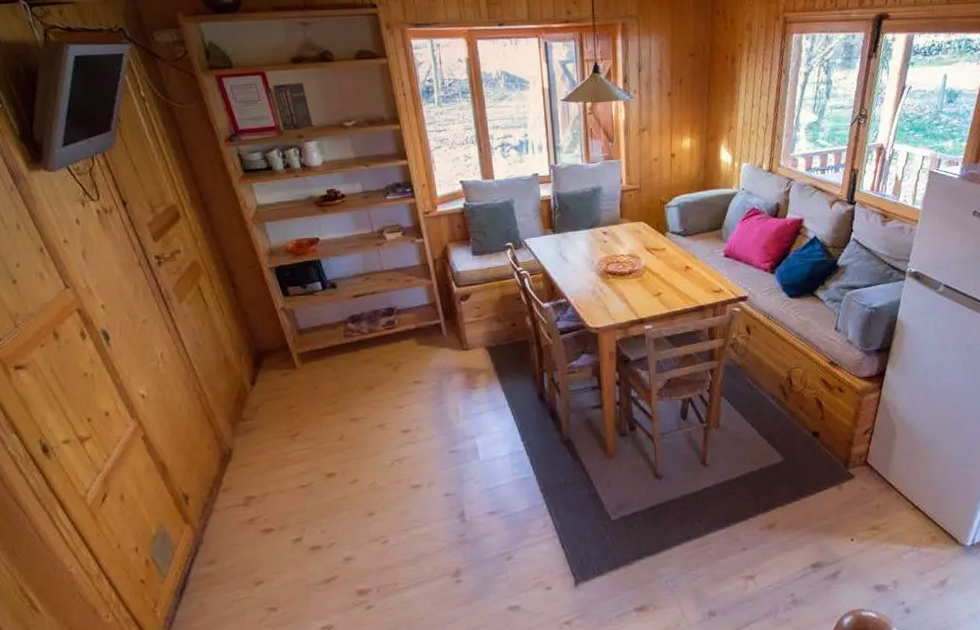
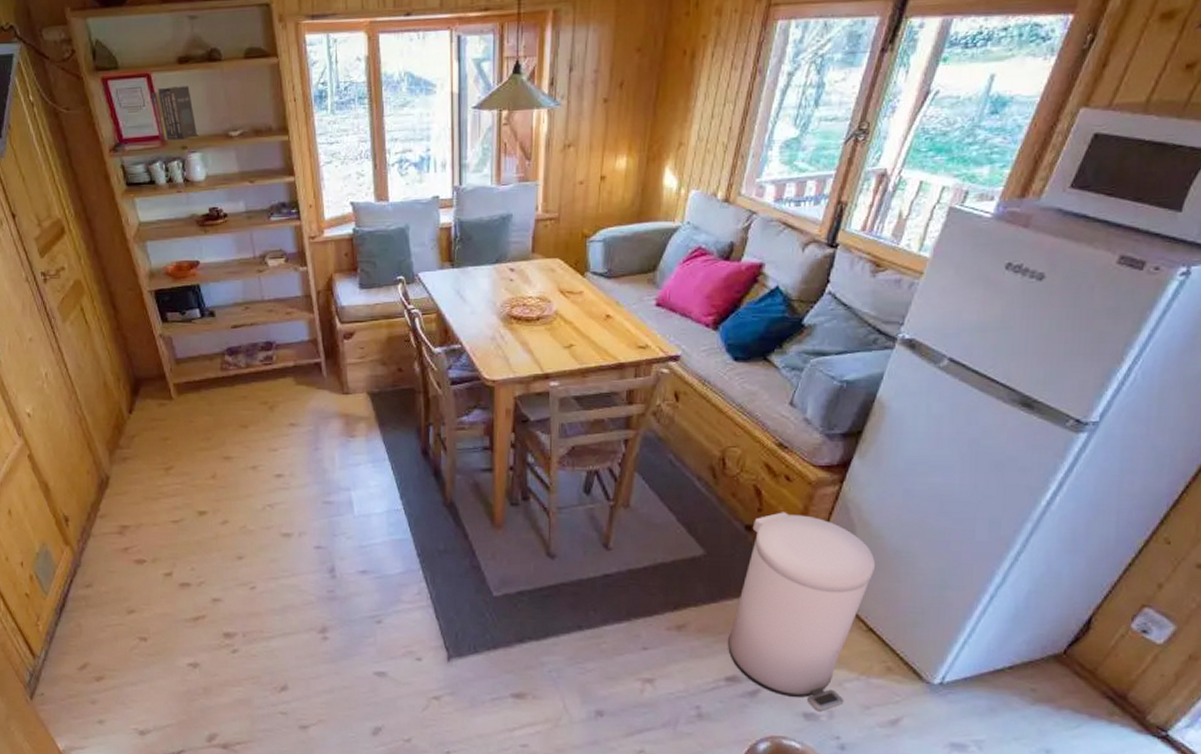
pedal bin: none [810,418,913,583] -> present [728,512,875,712]

